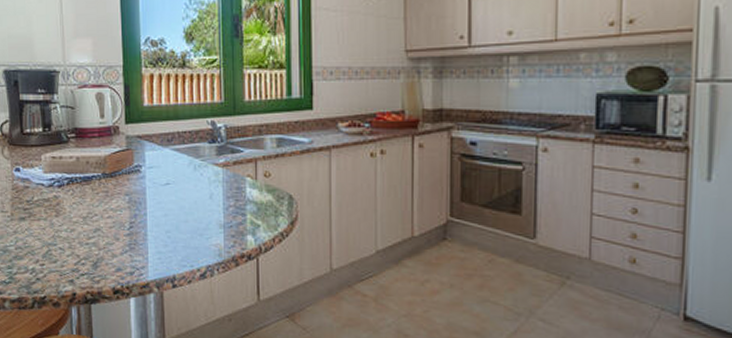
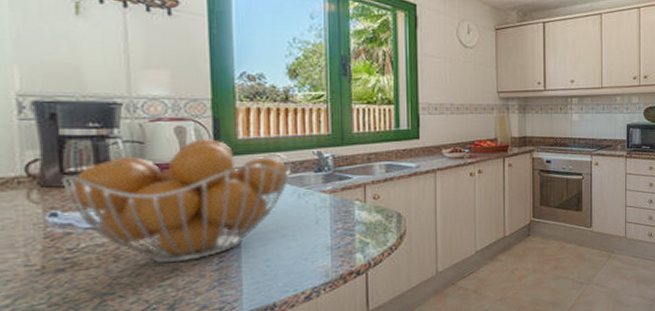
fruit basket: none [21,106,189,224] -> present [61,139,292,264]

